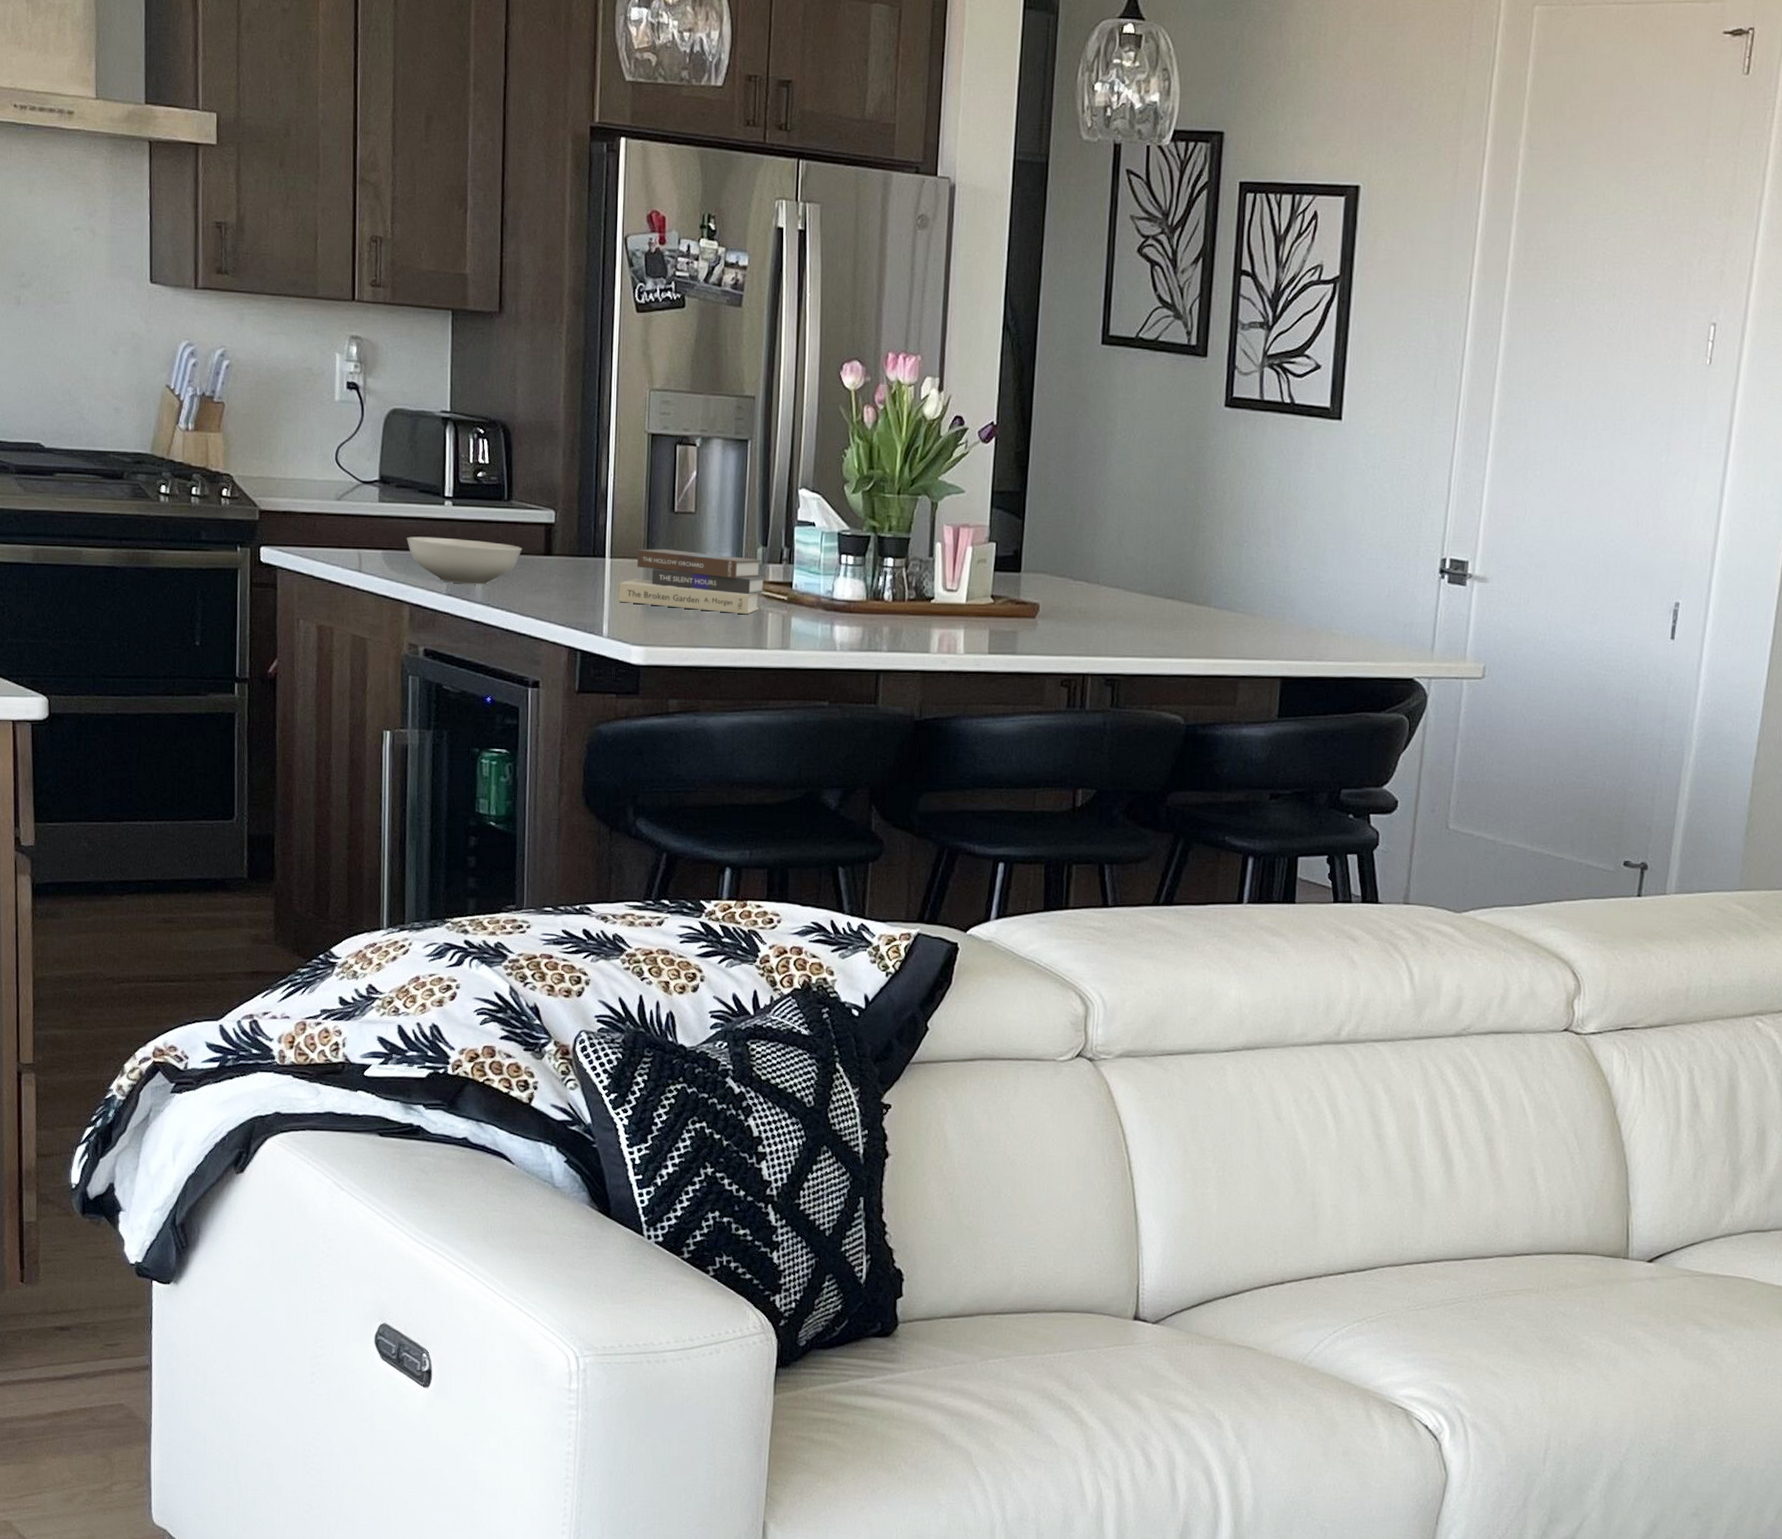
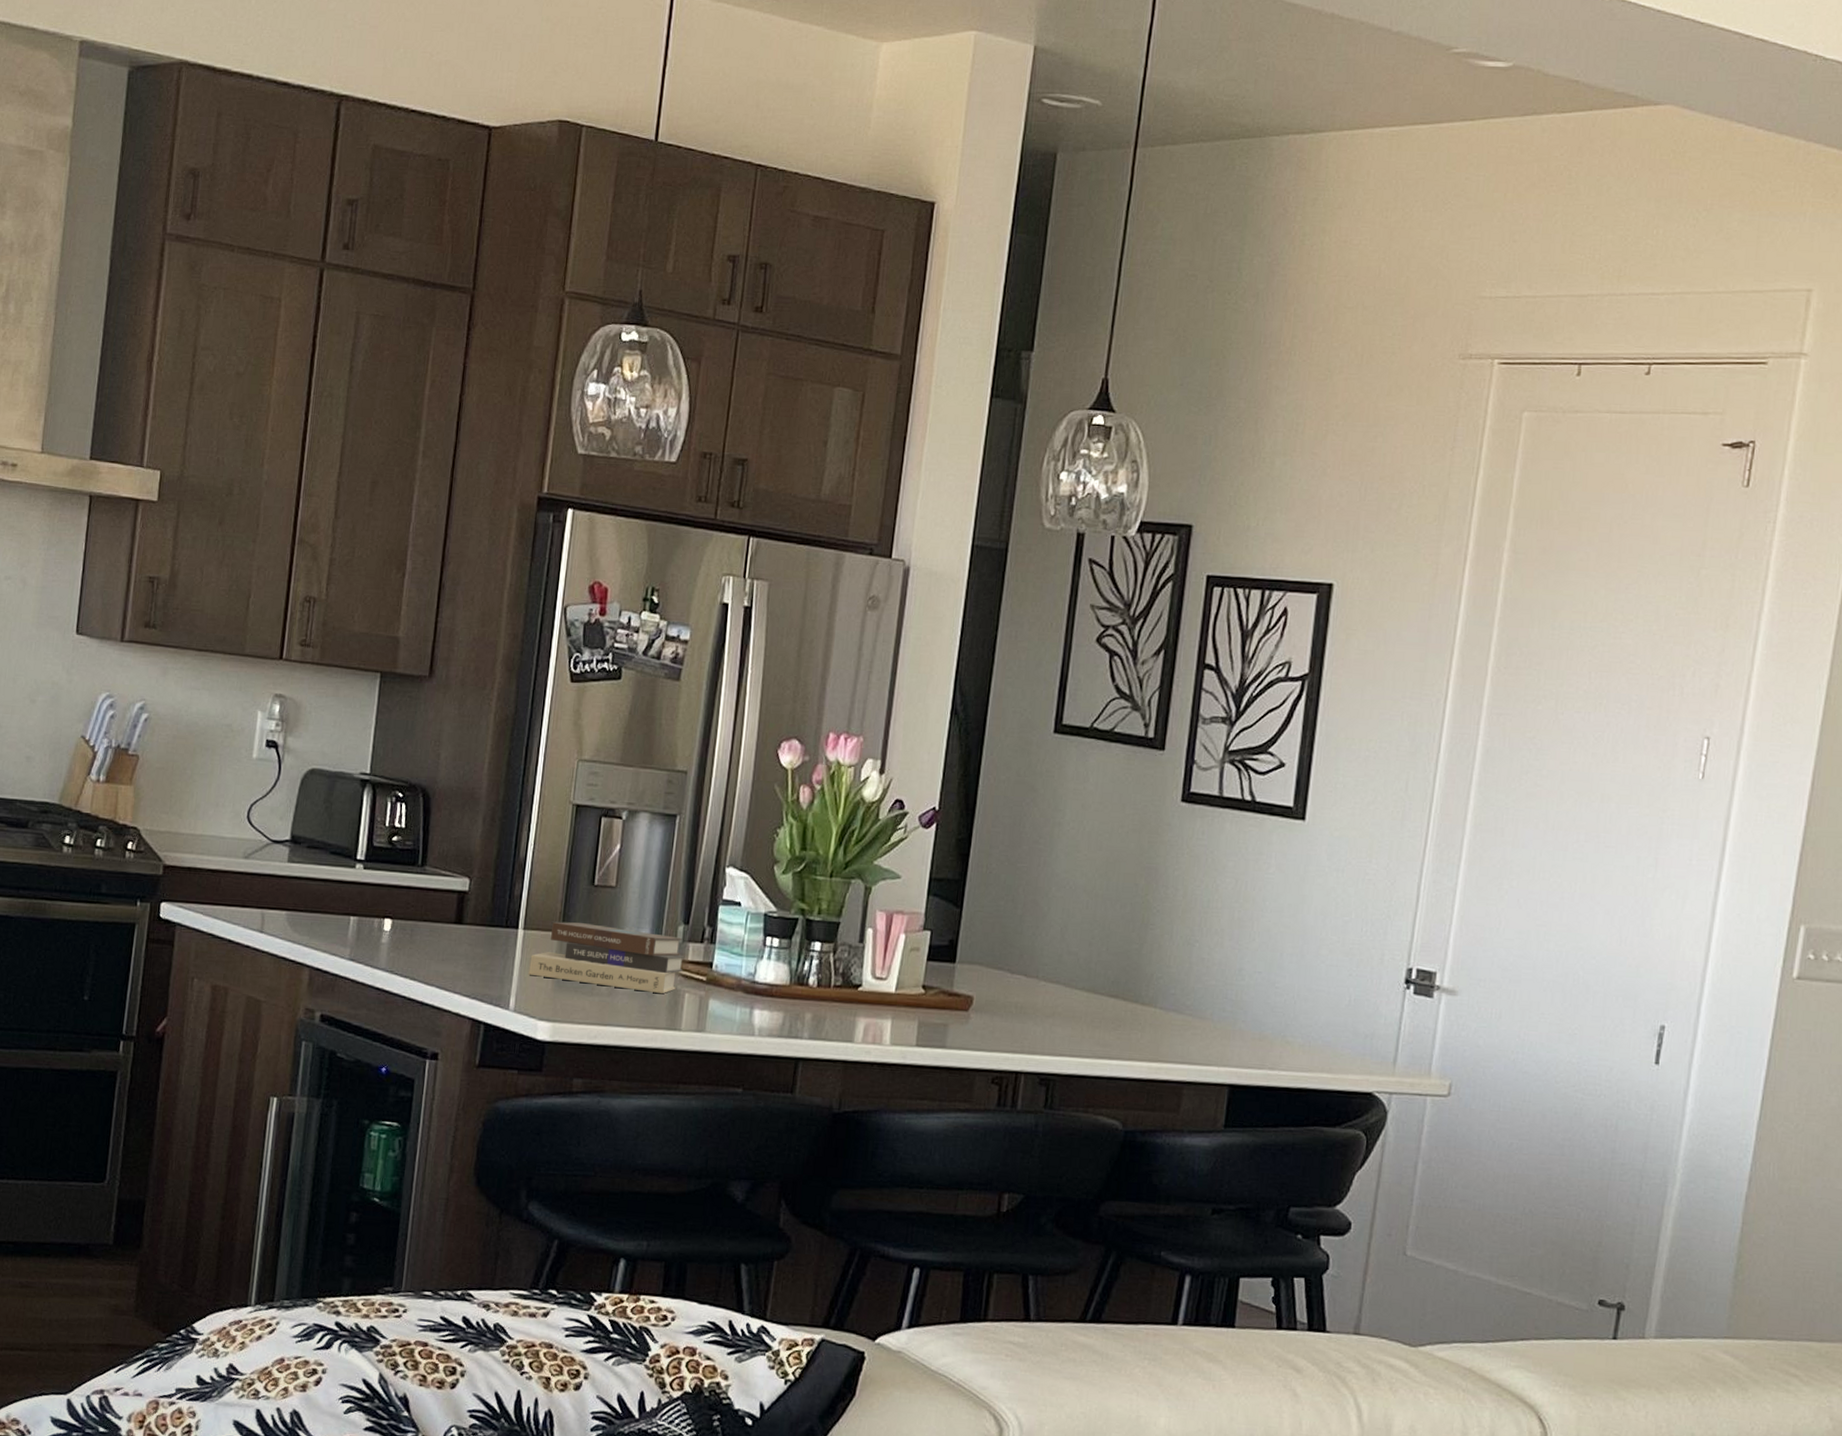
bowl: present [407,536,522,585] -> none [313,898,432,951]

